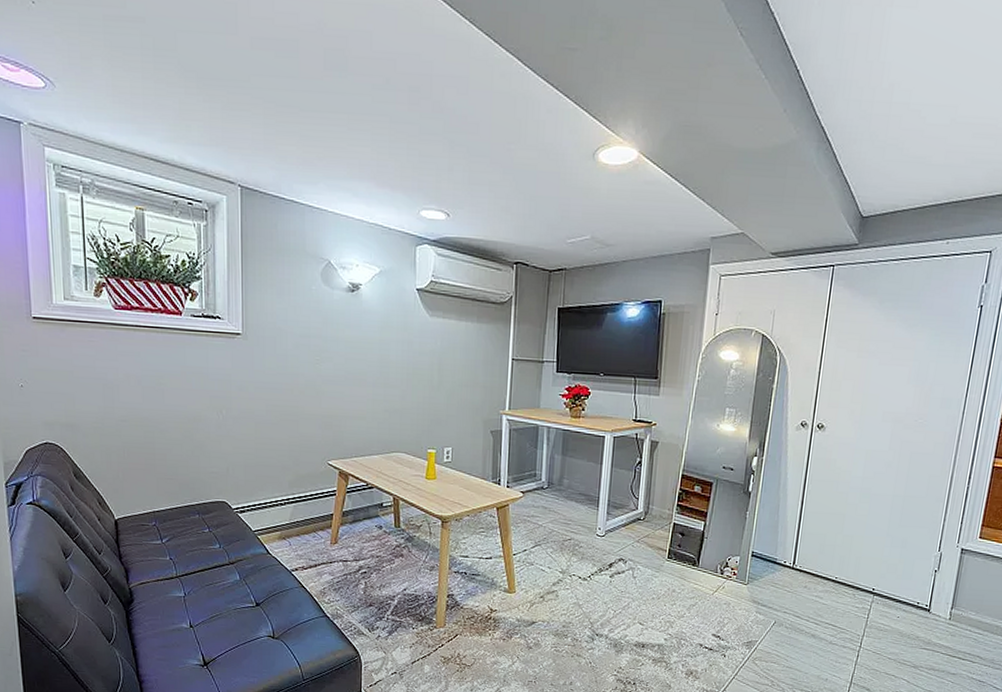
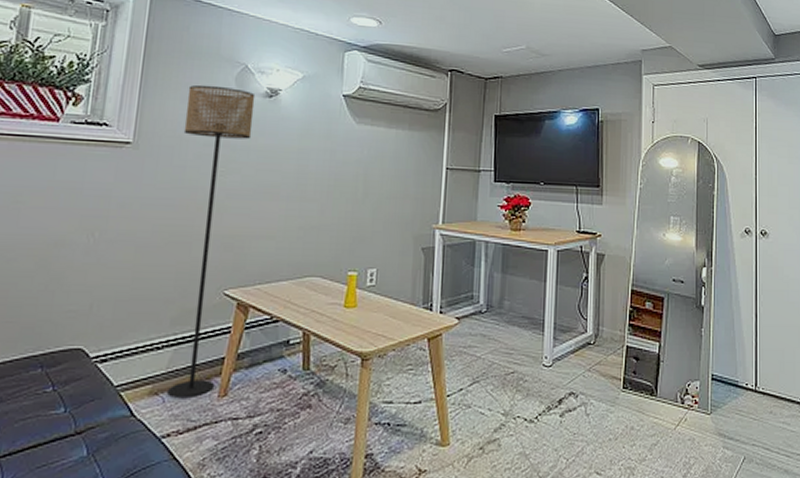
floor lamp: none [282,280,340,543] -> present [166,84,256,398]

